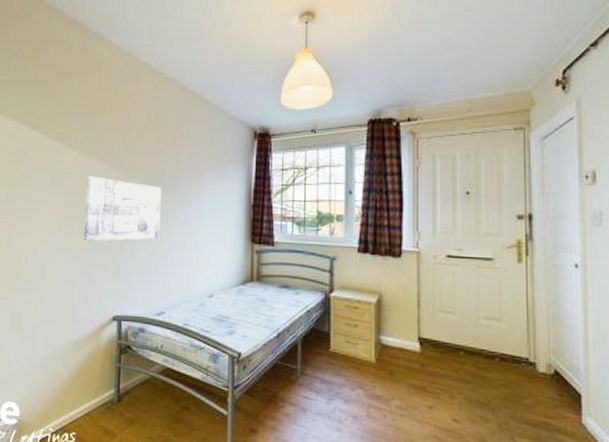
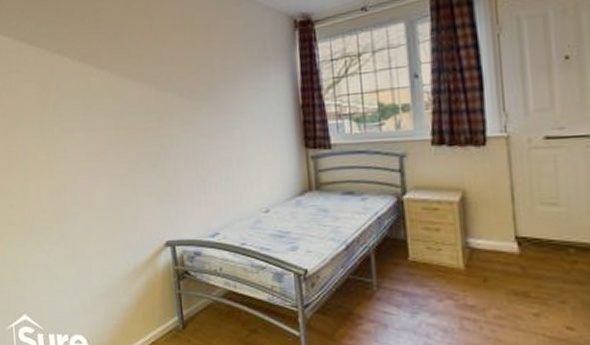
wall art: present [83,176,162,241] -> none [118,95,203,165]

